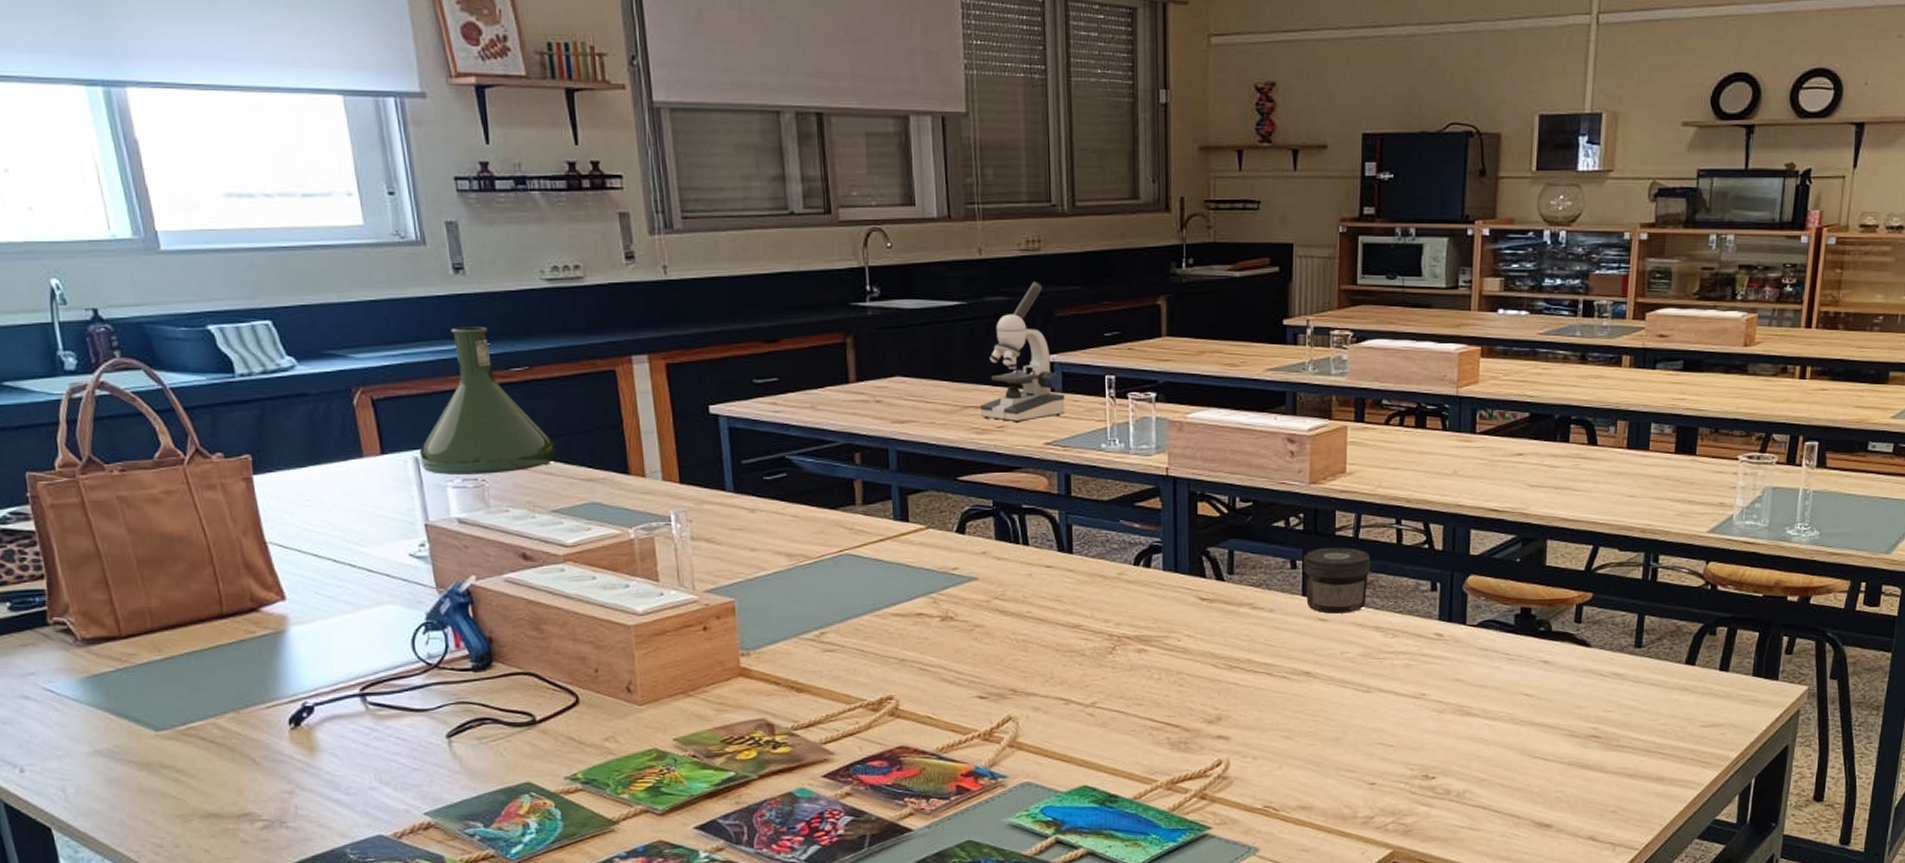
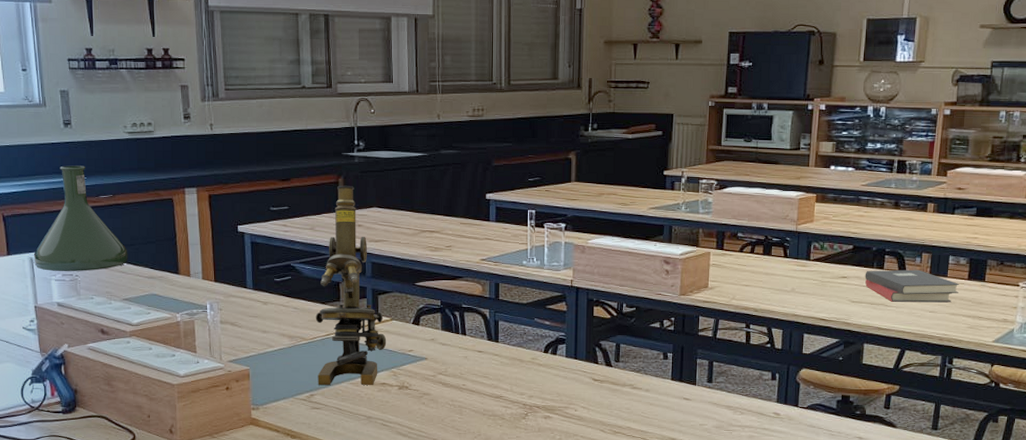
microscope: none [822,347,922,620] -> present [315,185,387,386]
microscope: present [979,282,1065,424] -> none [434,140,497,244]
jar: present [1302,547,1371,614] -> none [672,343,725,395]
hardback book: none [1545,442,1665,485] -> present [865,269,960,303]

